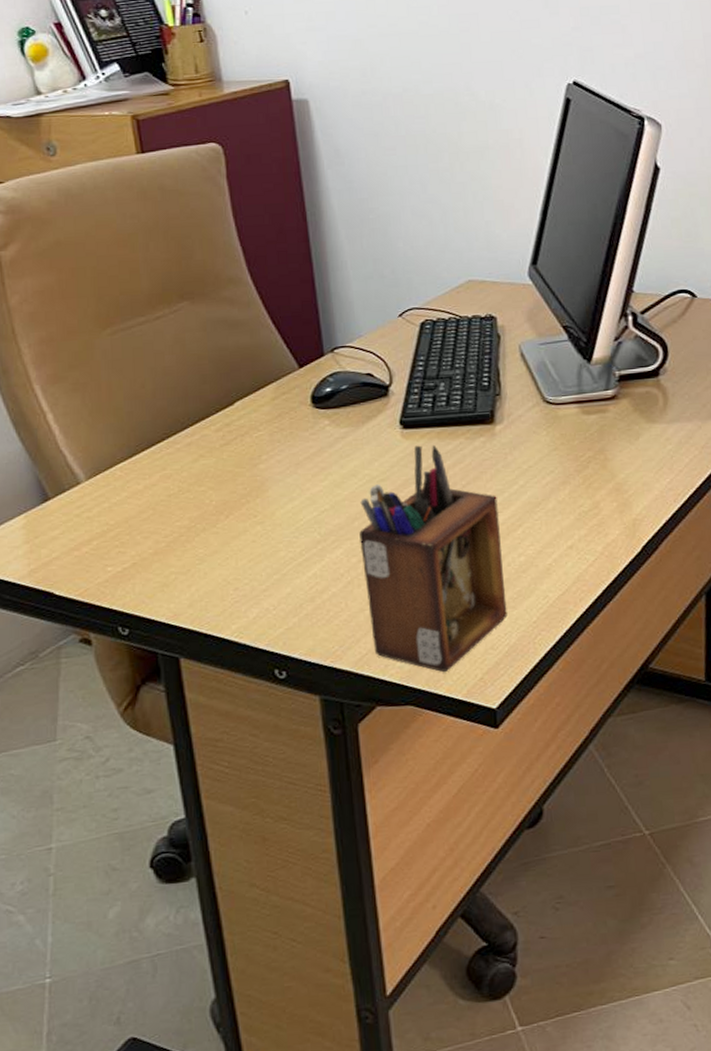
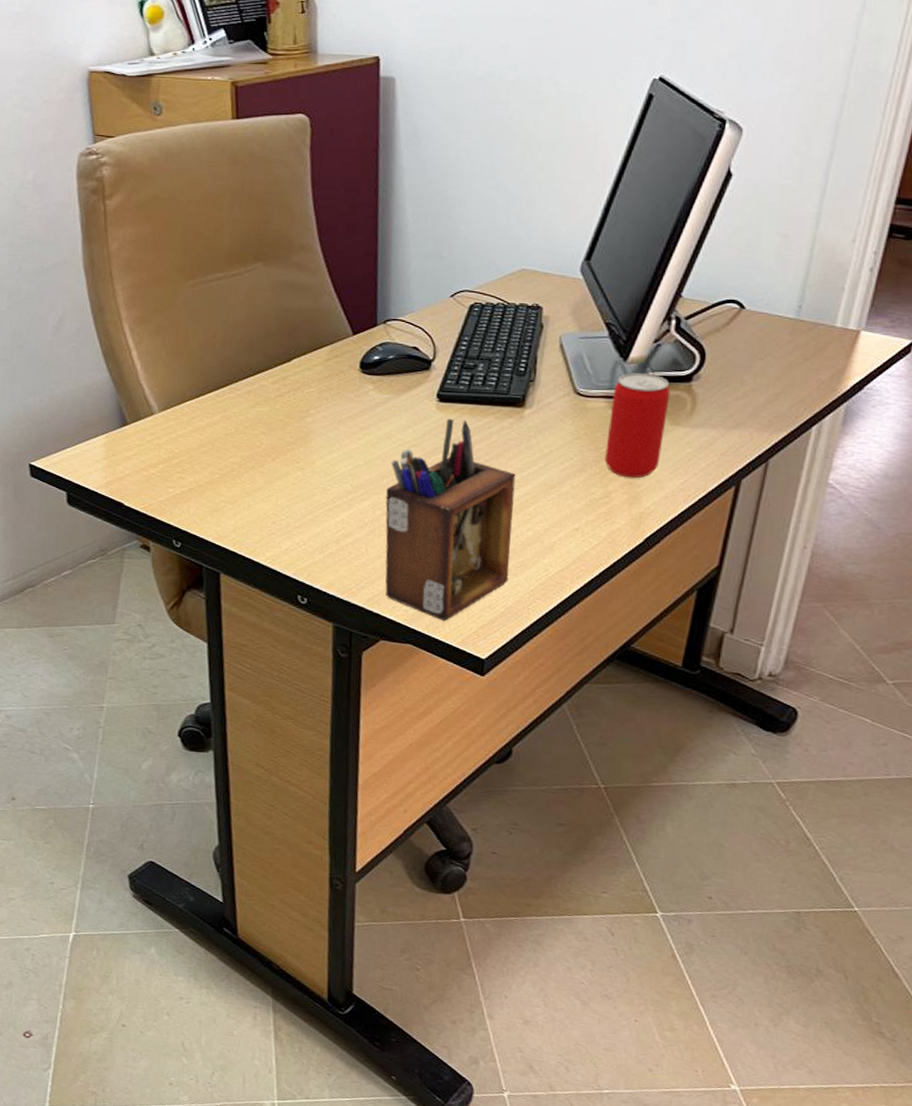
beverage can: none [583,373,643,485] -> present [604,373,671,479]

